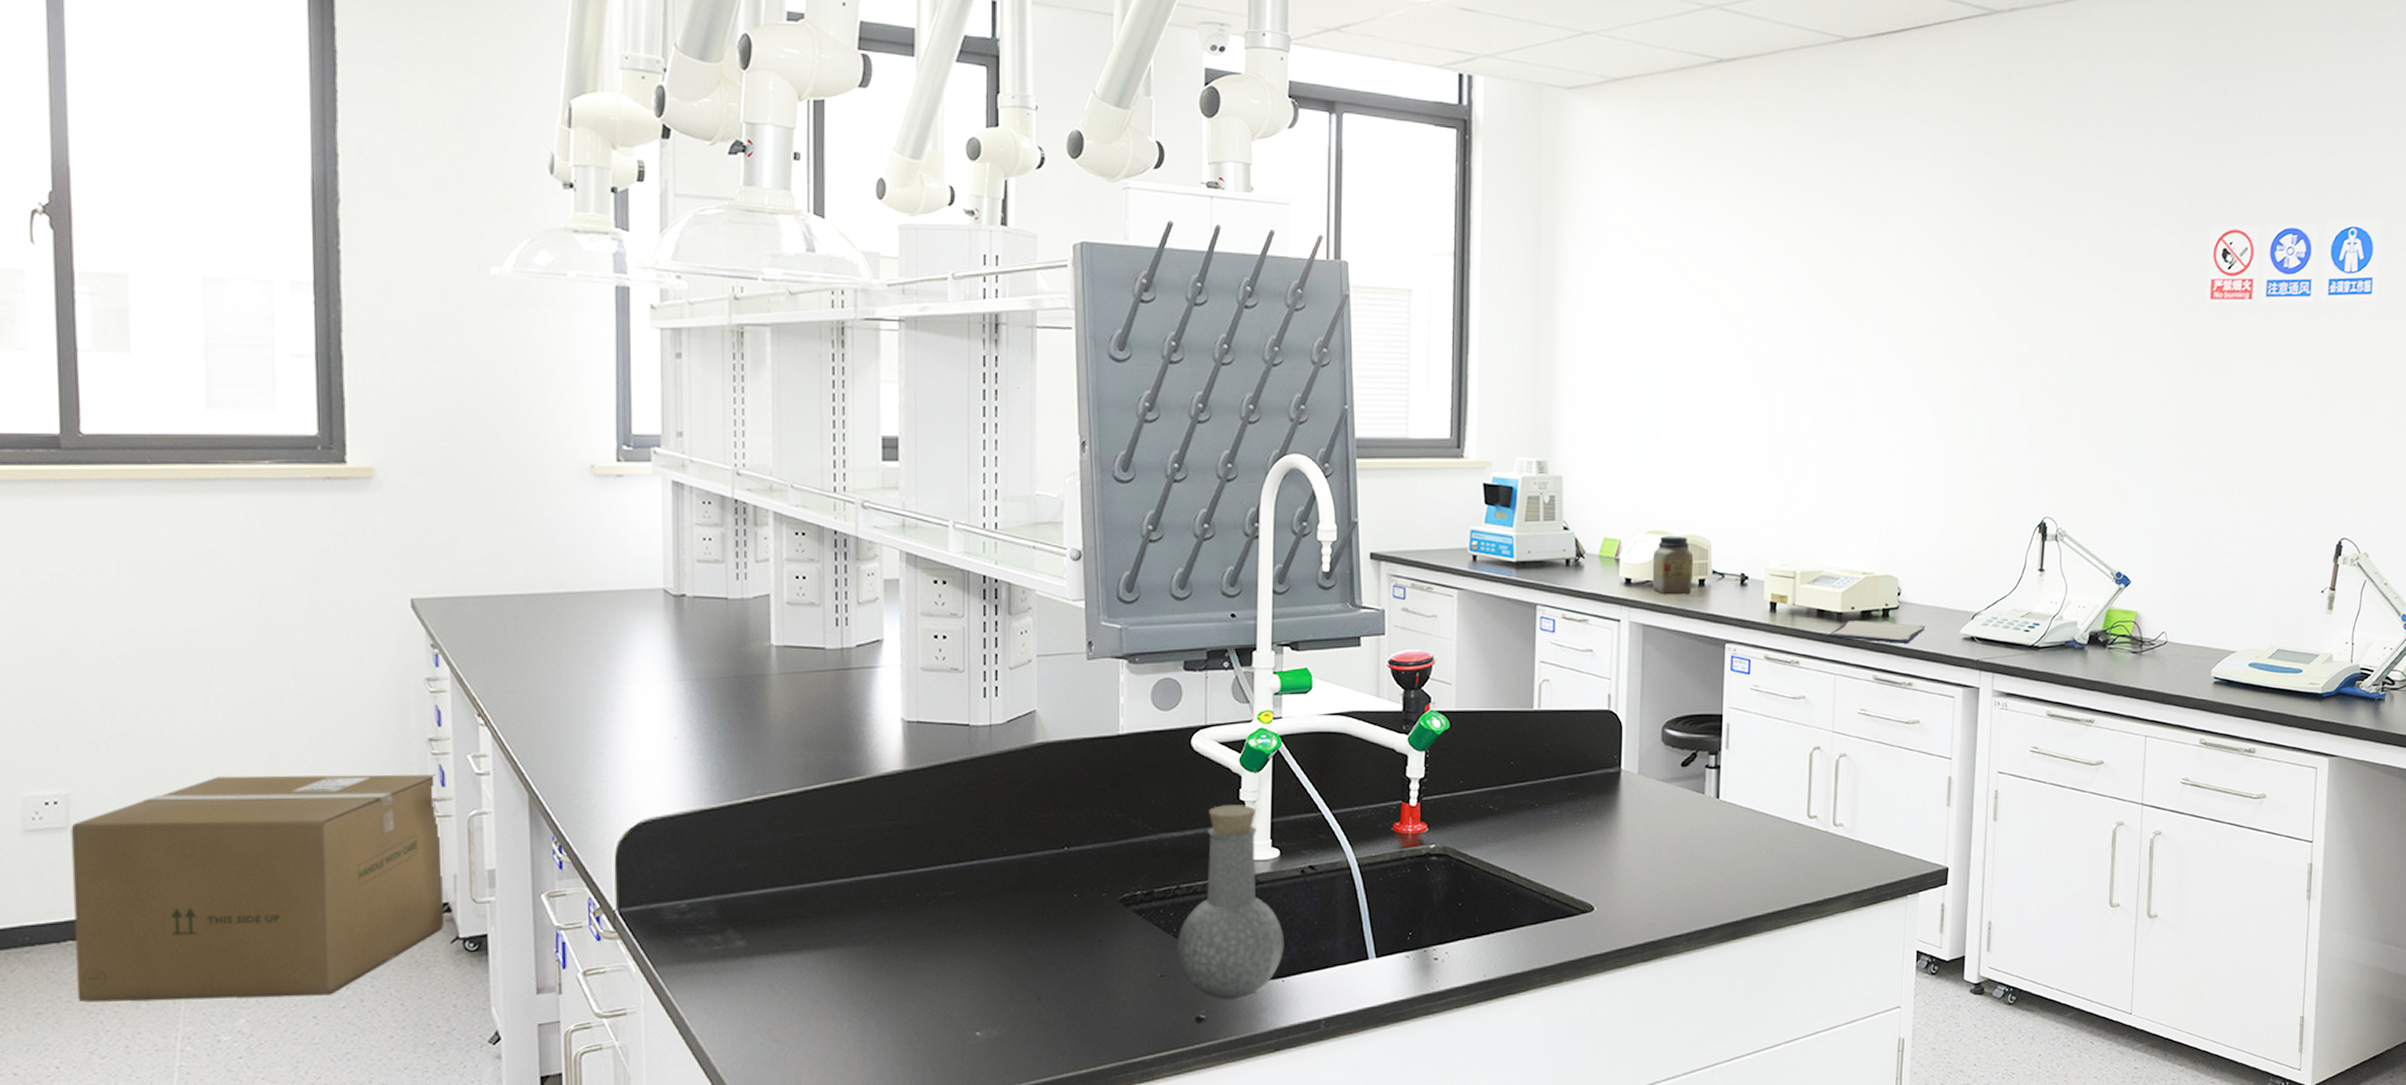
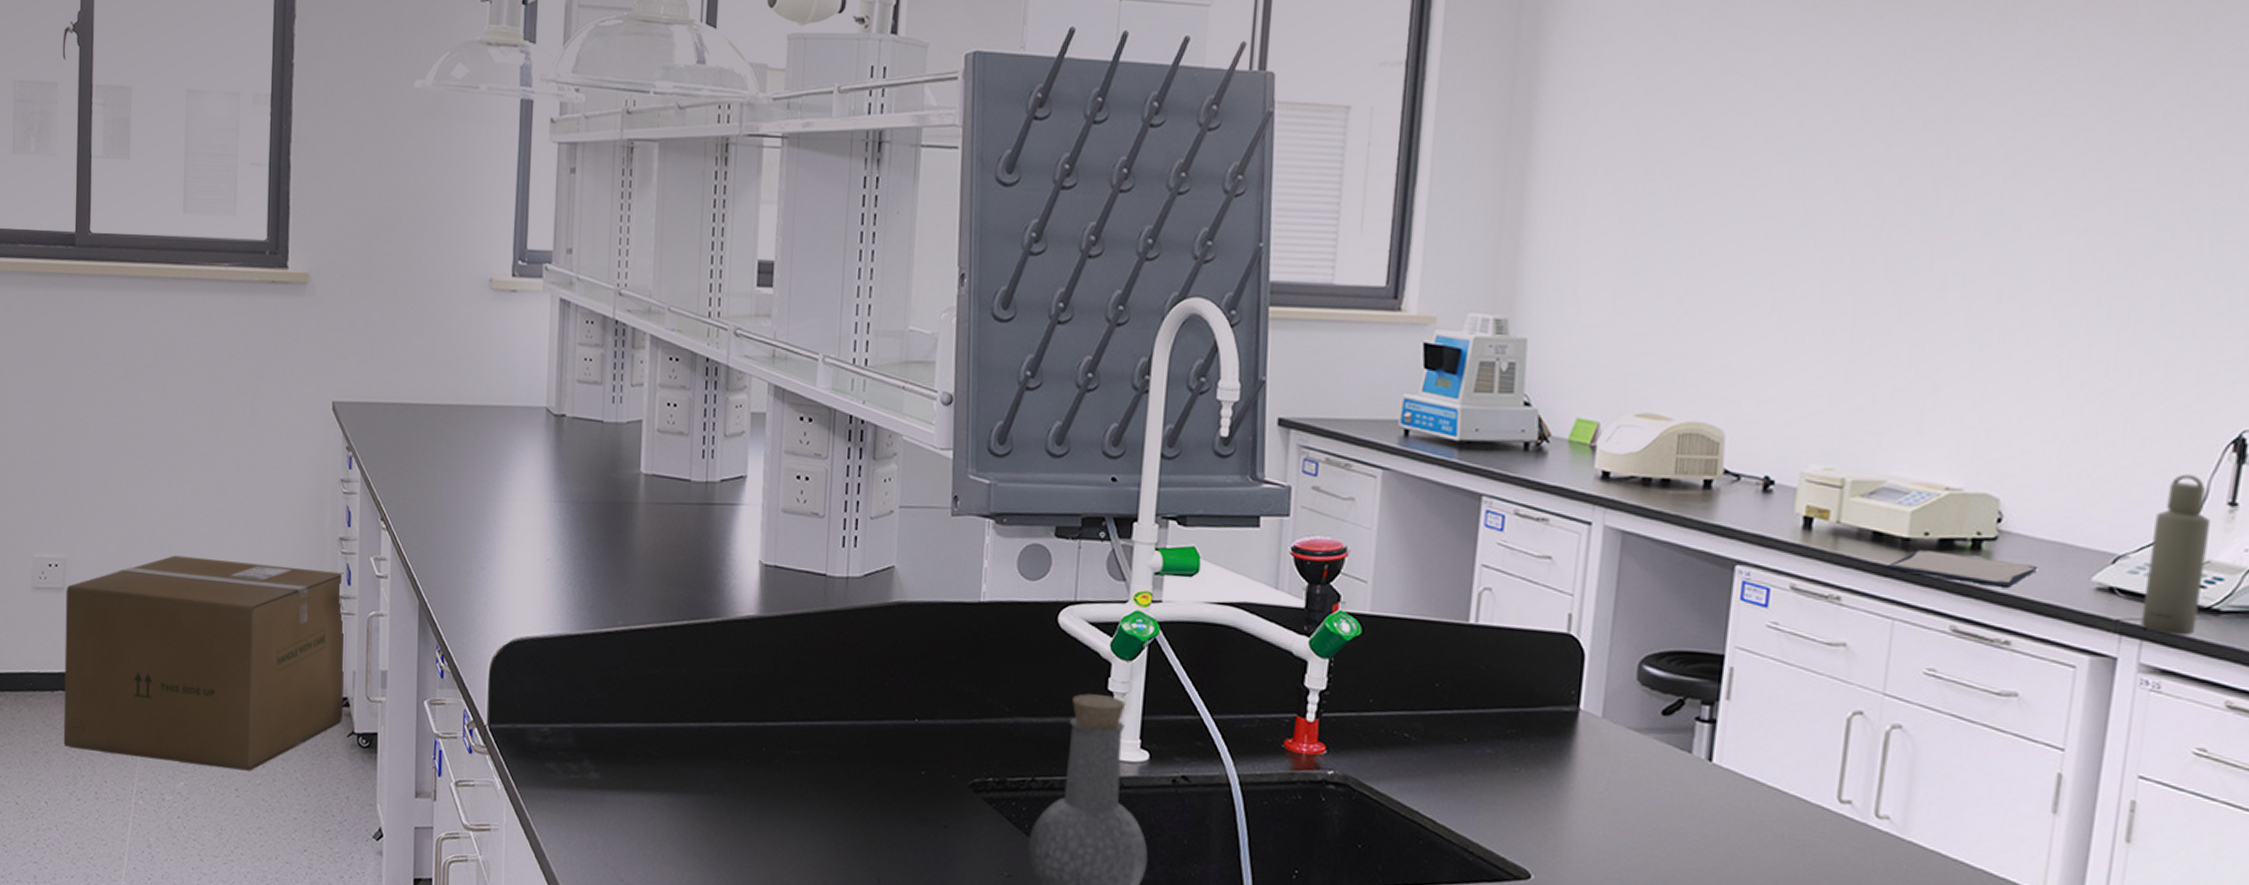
jar: present [1652,536,1694,595] -> none [1638,421,1699,499]
bottle: none [1992,551,2029,667] -> present [2140,474,2212,636]

